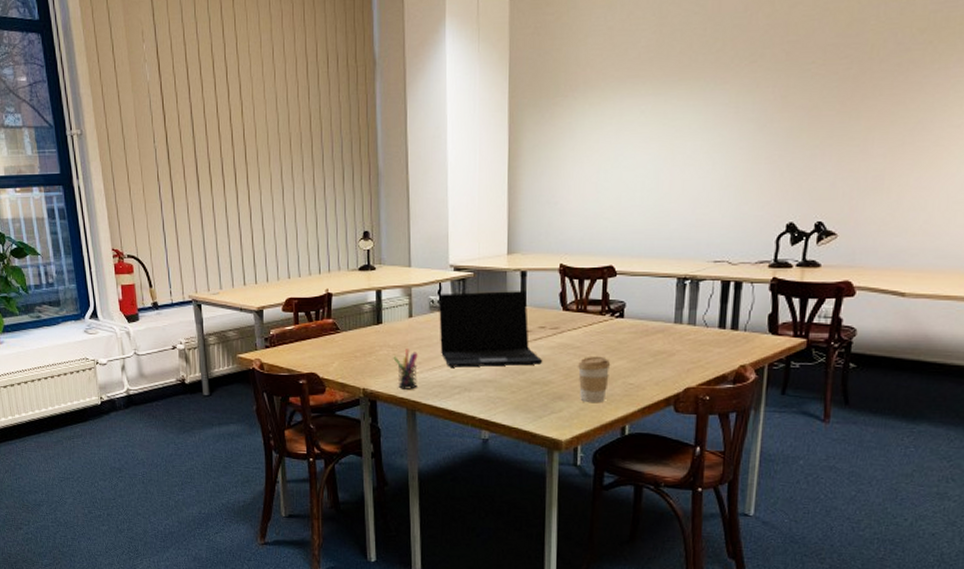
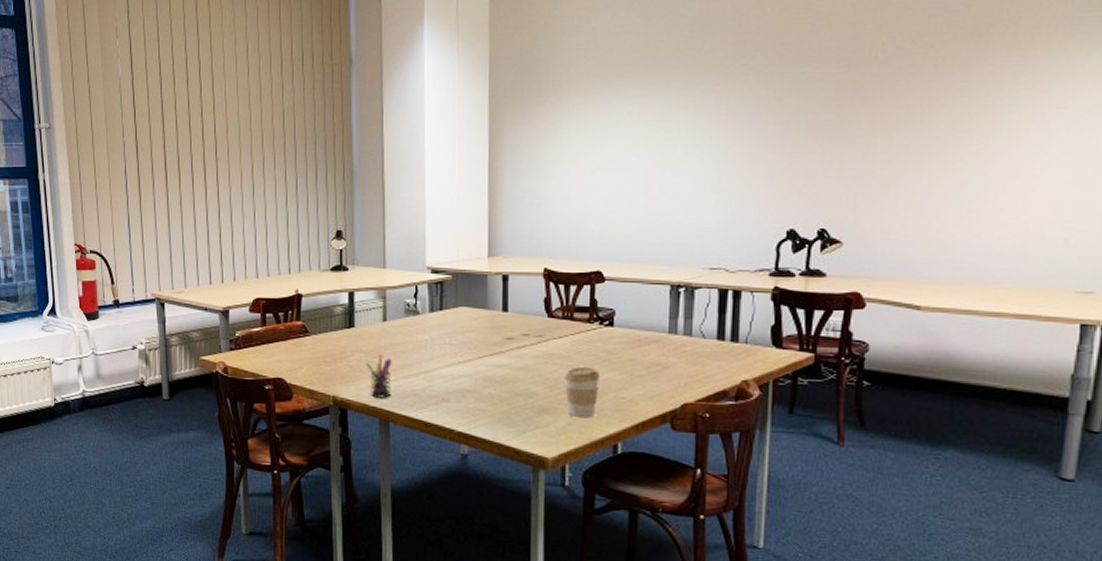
laptop: present [438,291,543,368] -> none [414,295,527,376]

